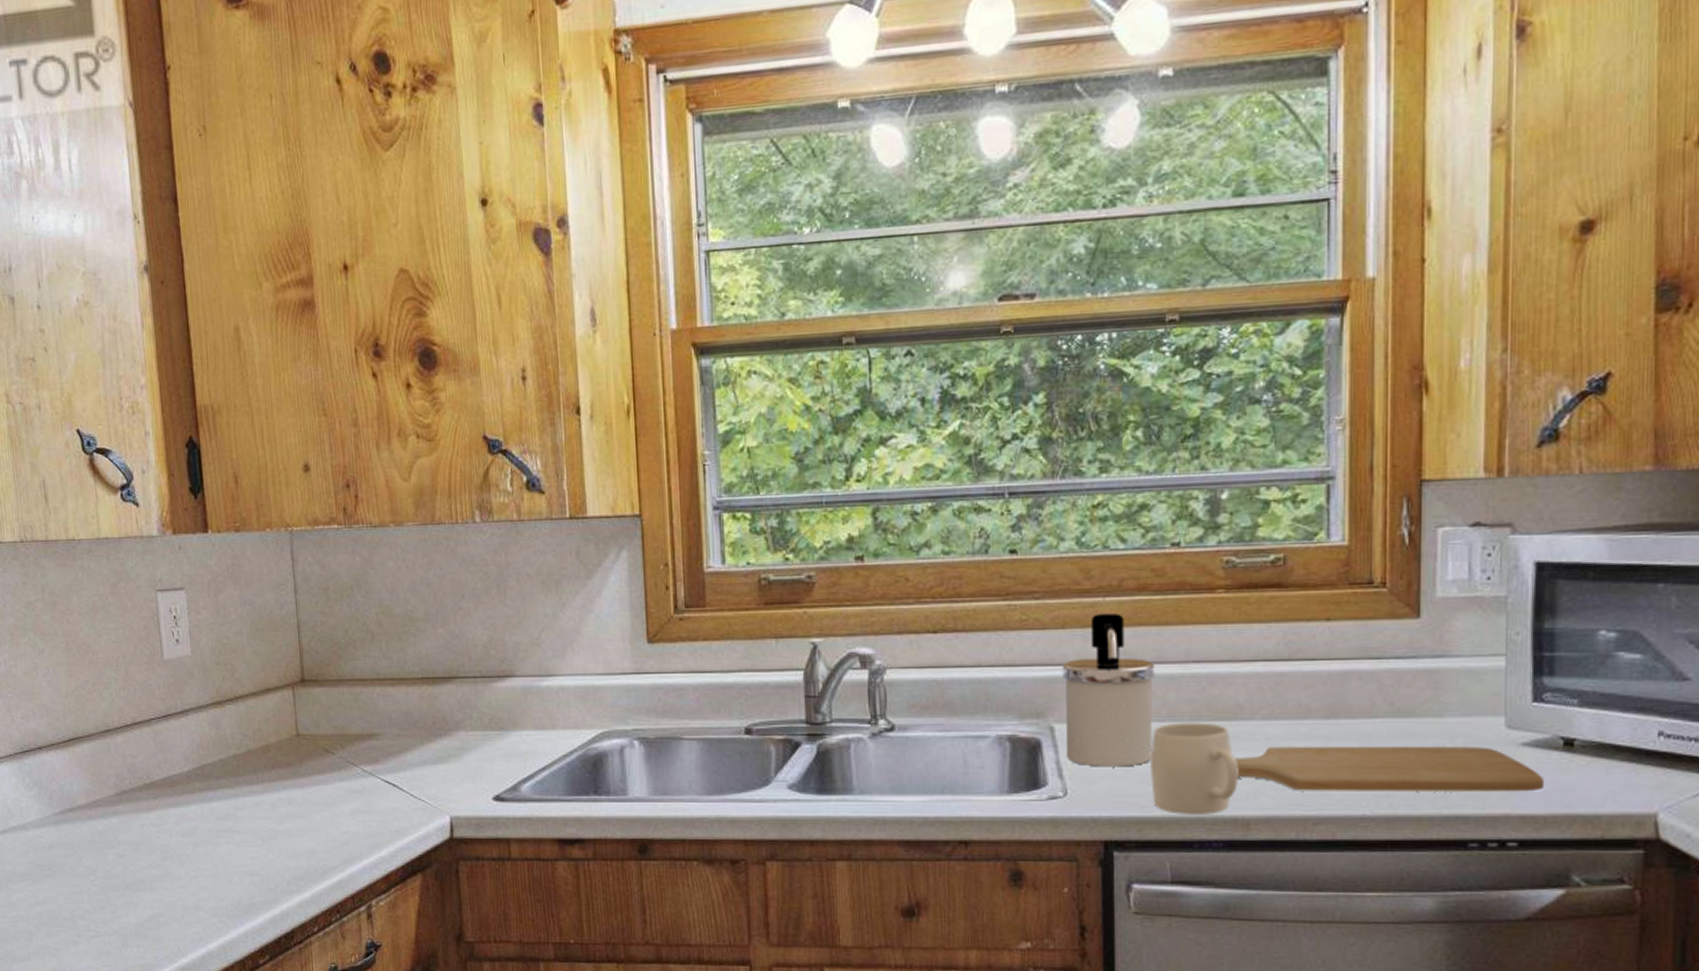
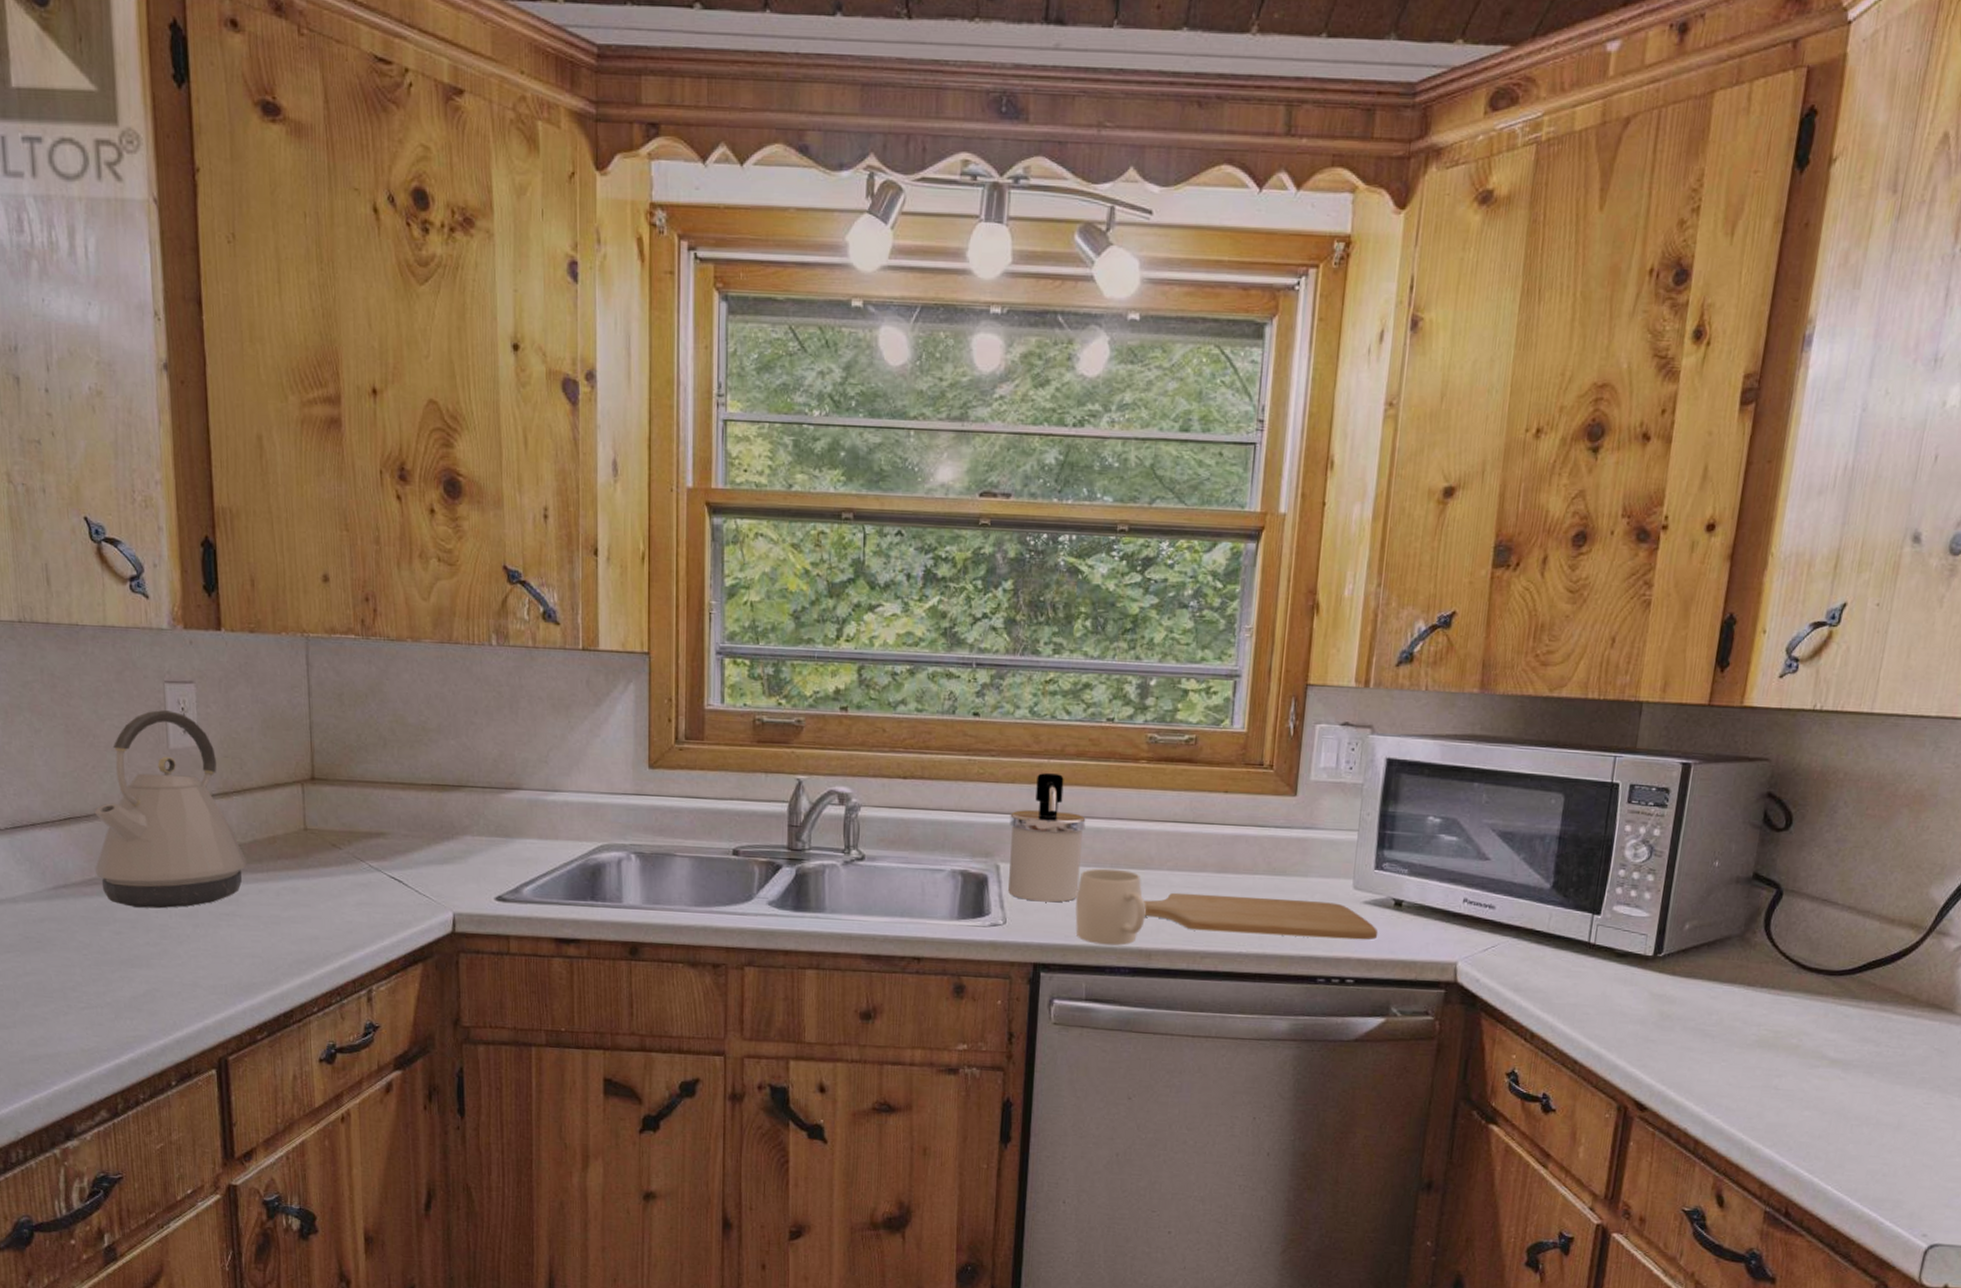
kettle: none [95,620,242,828] -> present [94,710,247,909]

